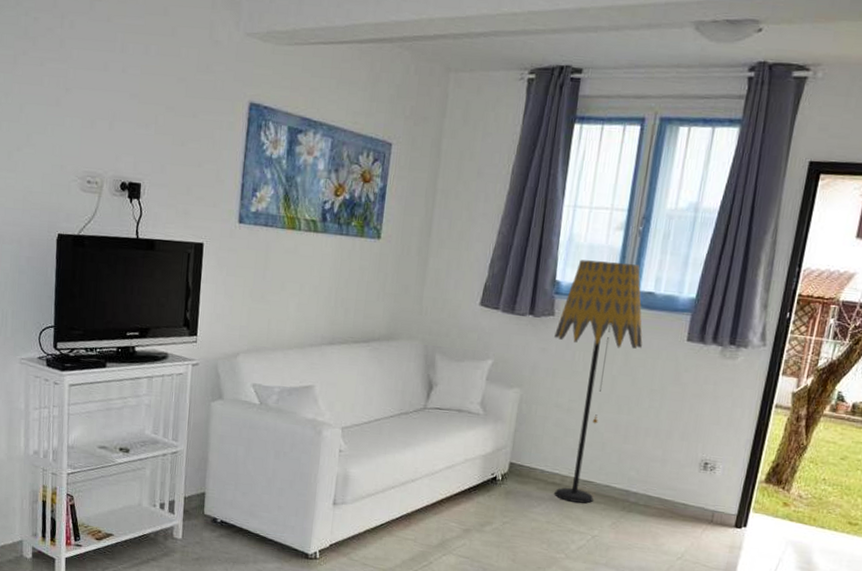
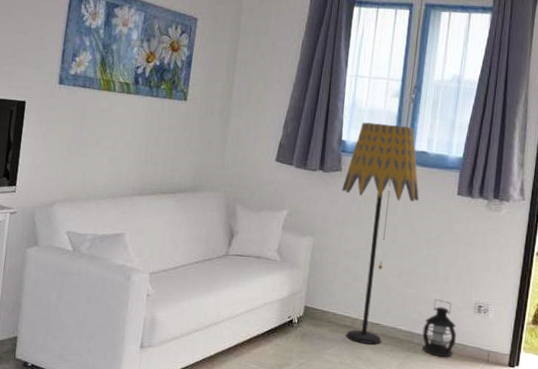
lantern: none [638,455,678,517] -> present [422,299,456,357]

